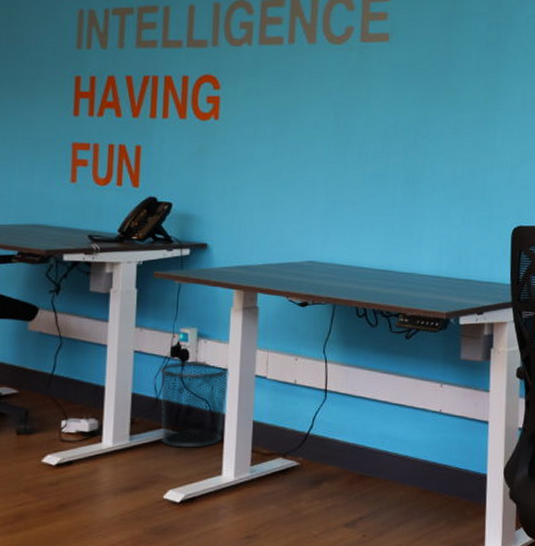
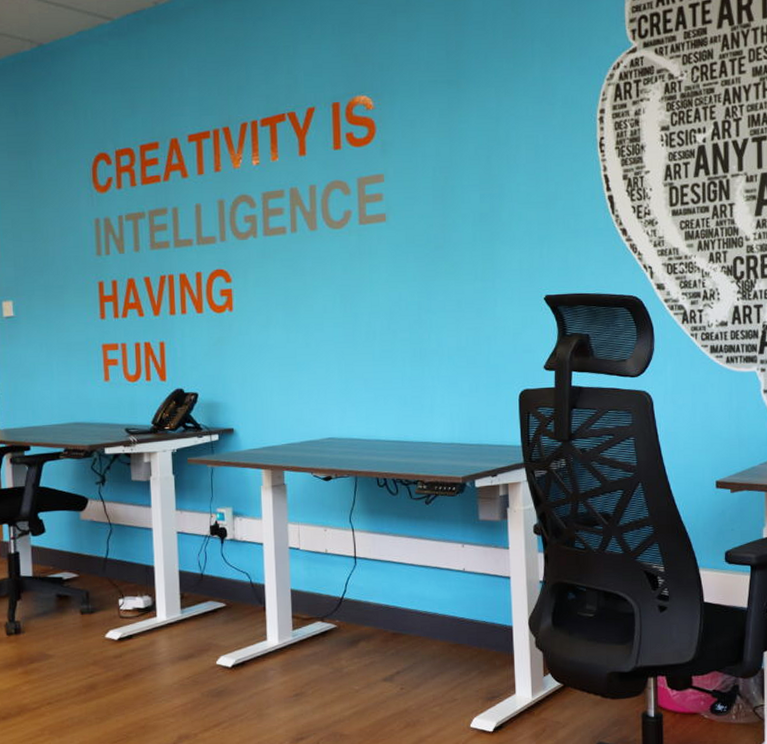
waste bin: present [159,361,229,448] -> none [201,538,265,618]

